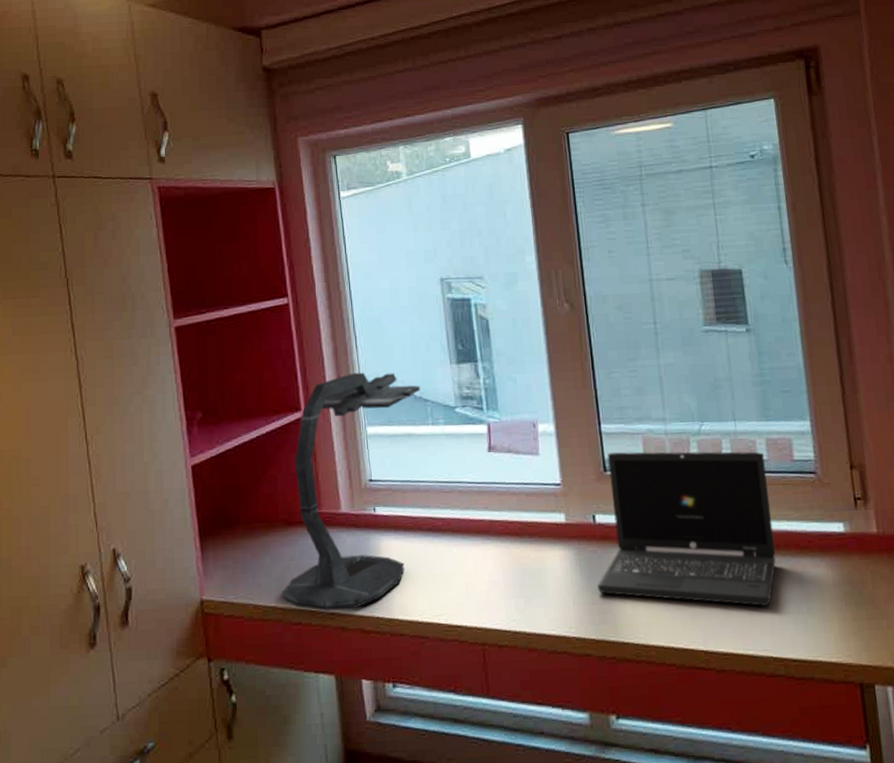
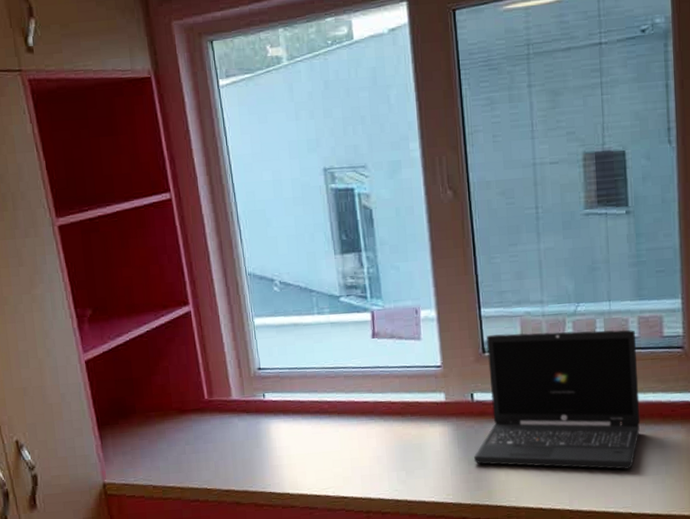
desk lamp: present [283,372,421,611] -> none [180,265,306,489]

